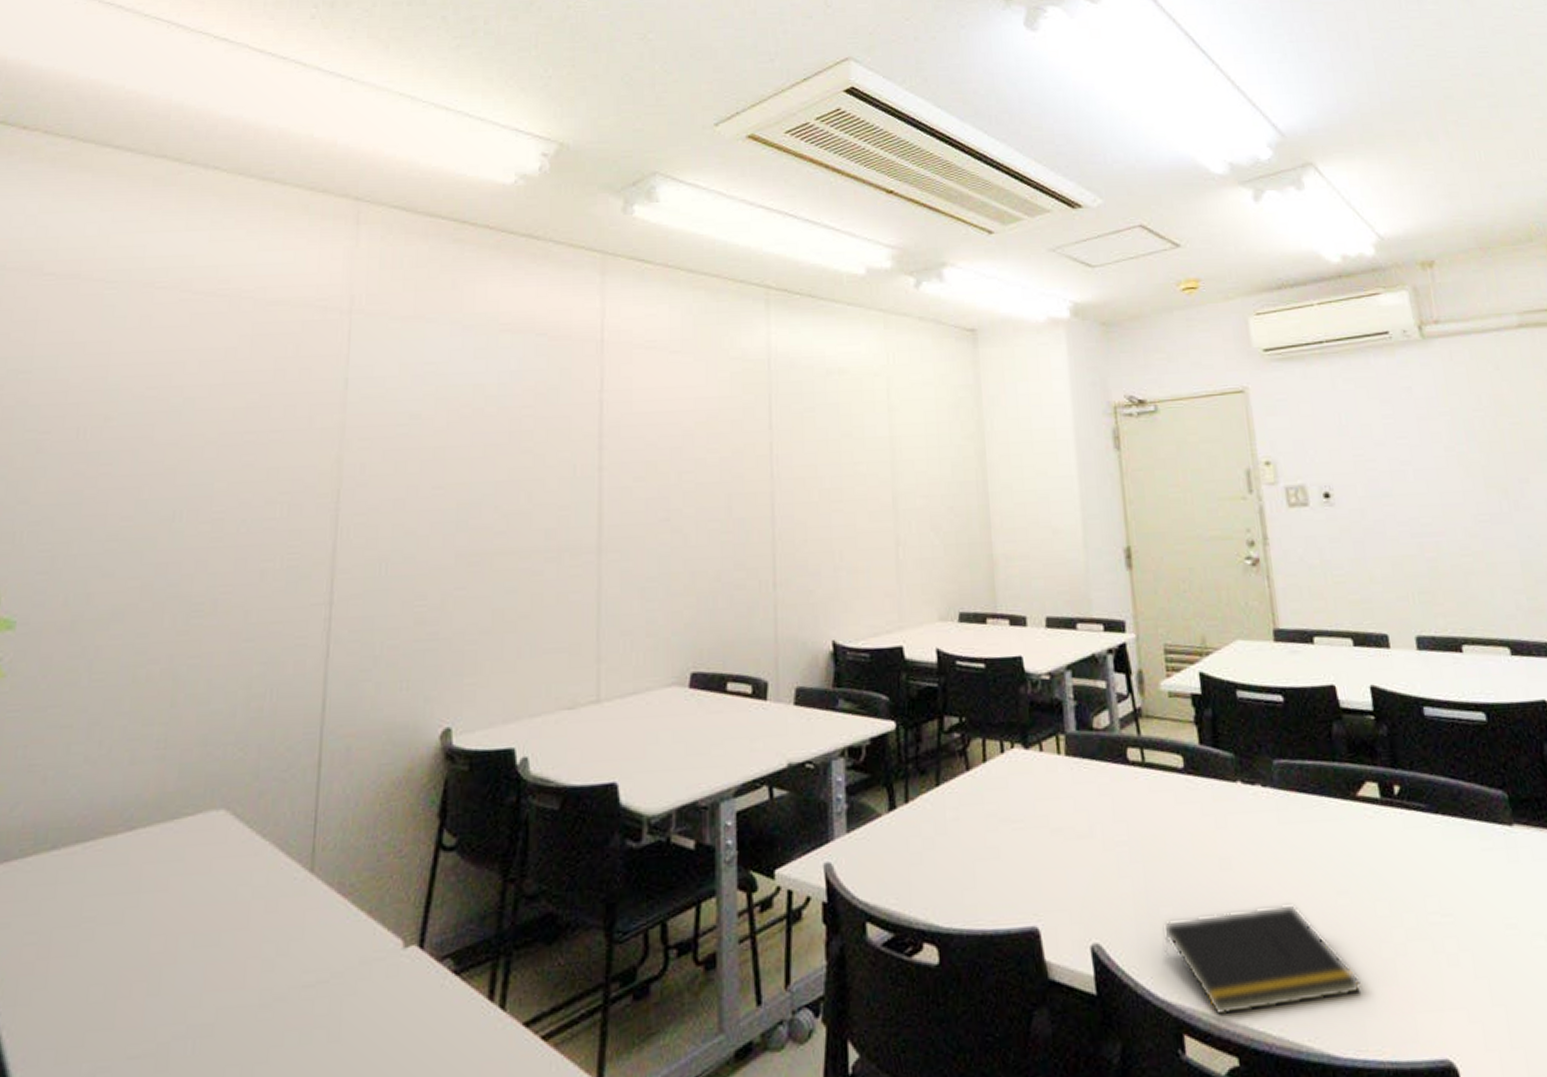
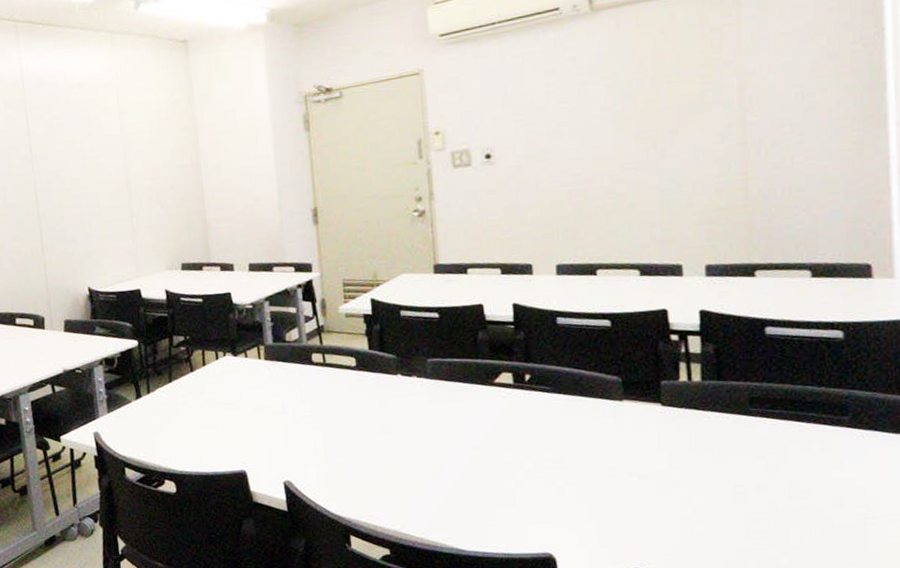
notepad: present [1163,903,1361,1017] -> none [337,455,486,525]

